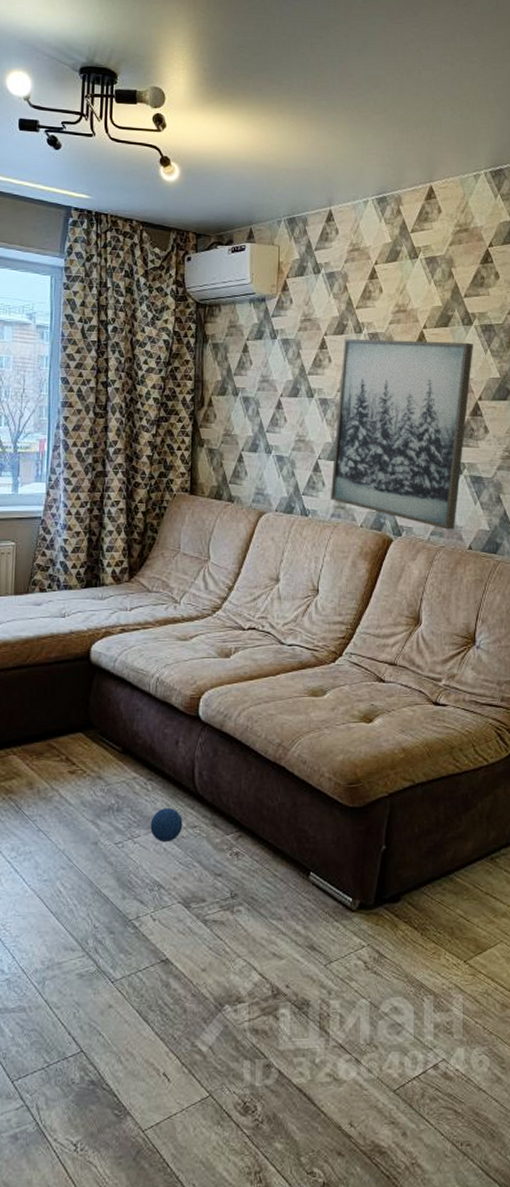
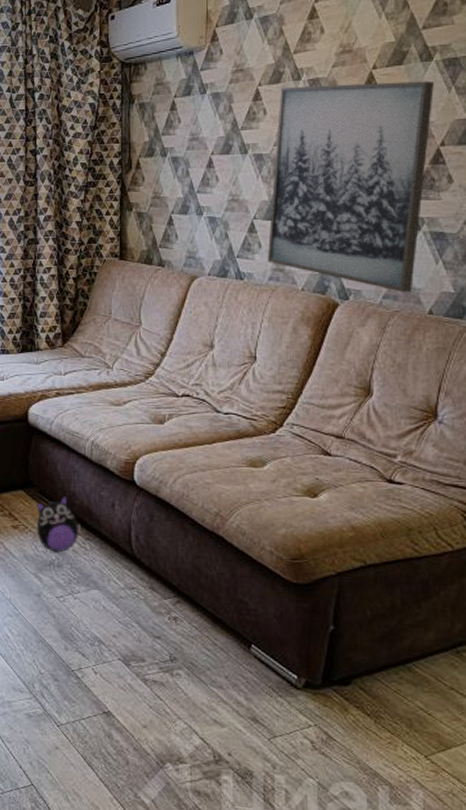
plush toy: none [96,734,143,796] -> present [36,494,81,553]
ball: present [150,807,183,843] -> none [89,567,121,601]

